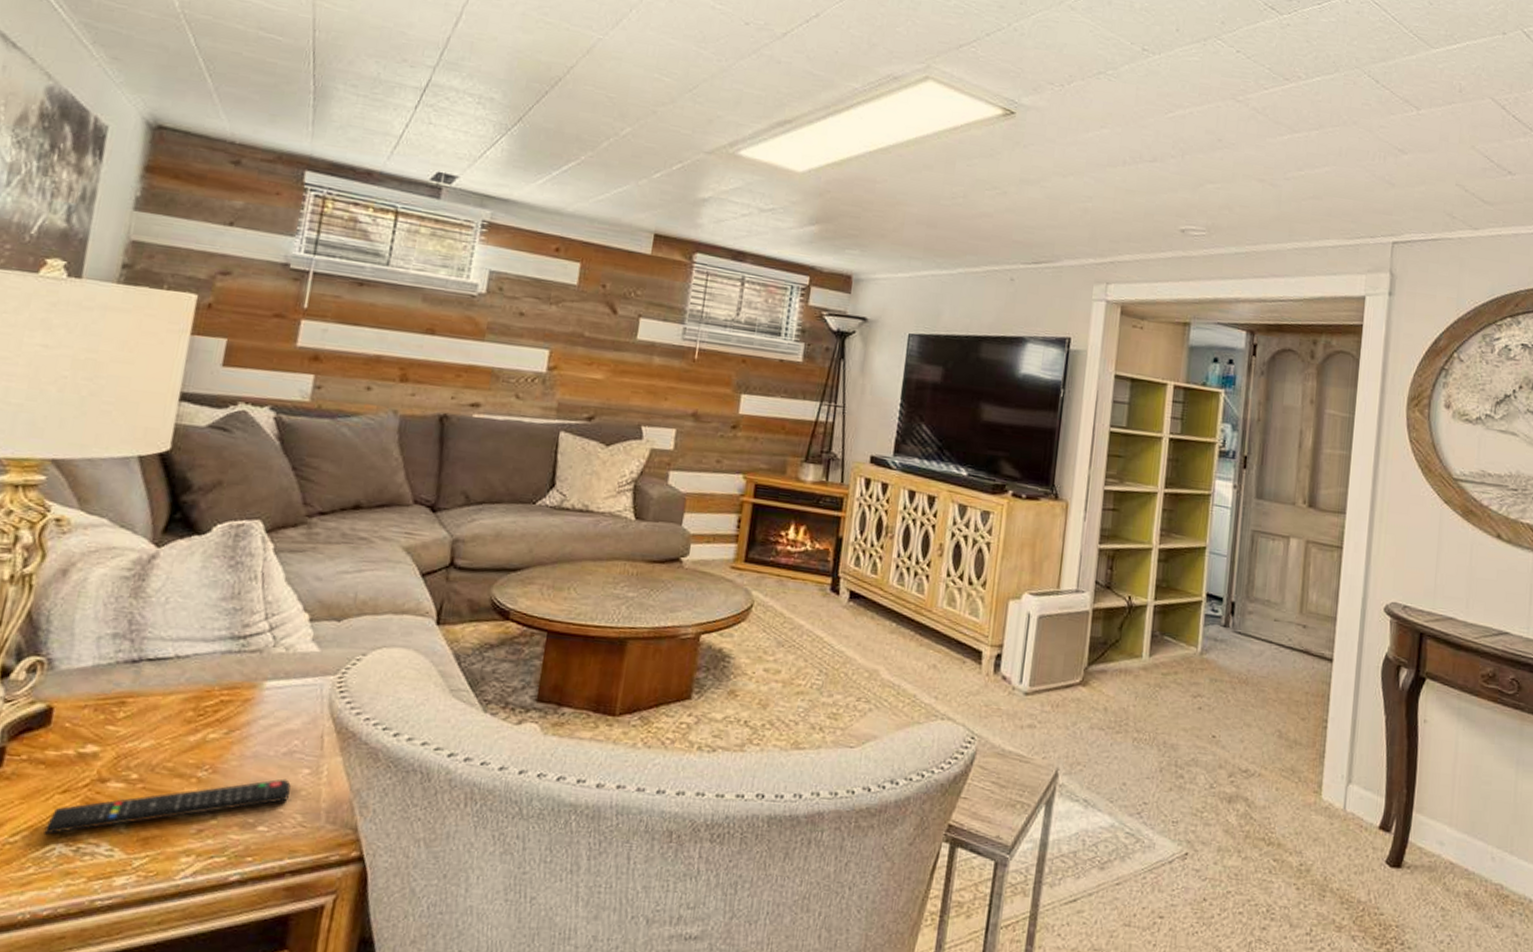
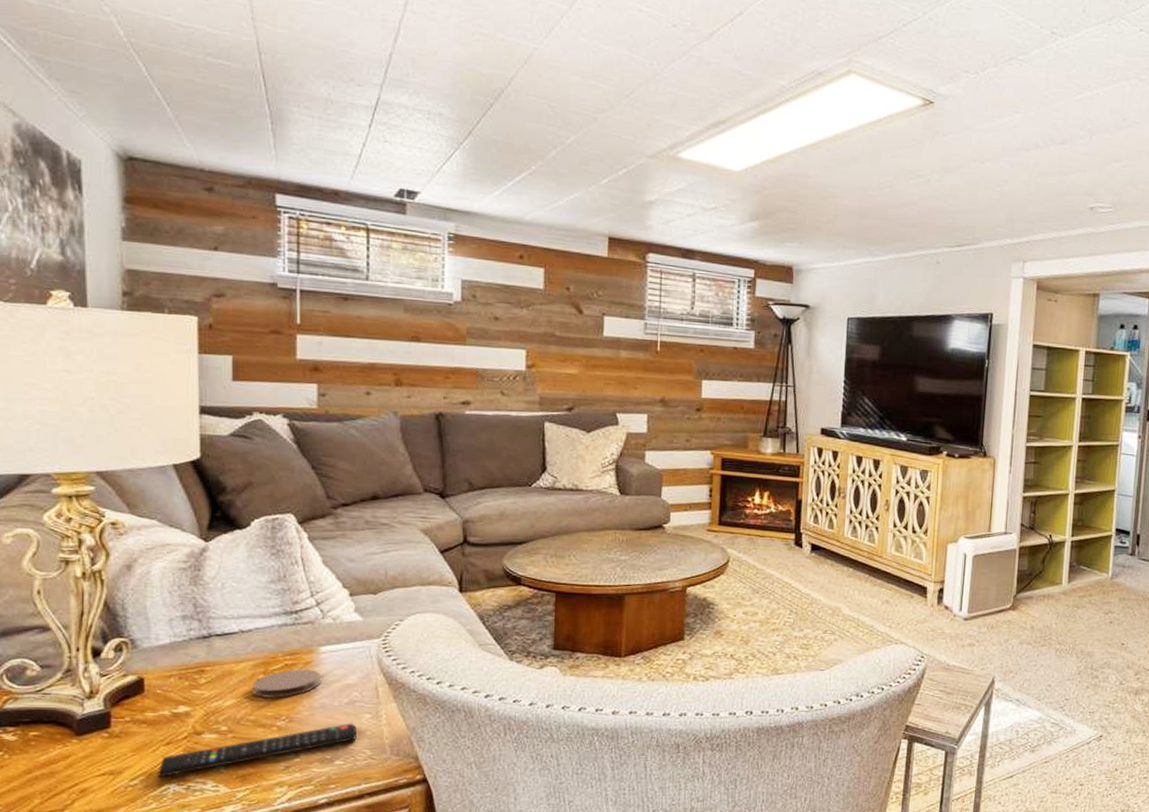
coaster: none [176,707,260,742] -> present [253,669,321,698]

